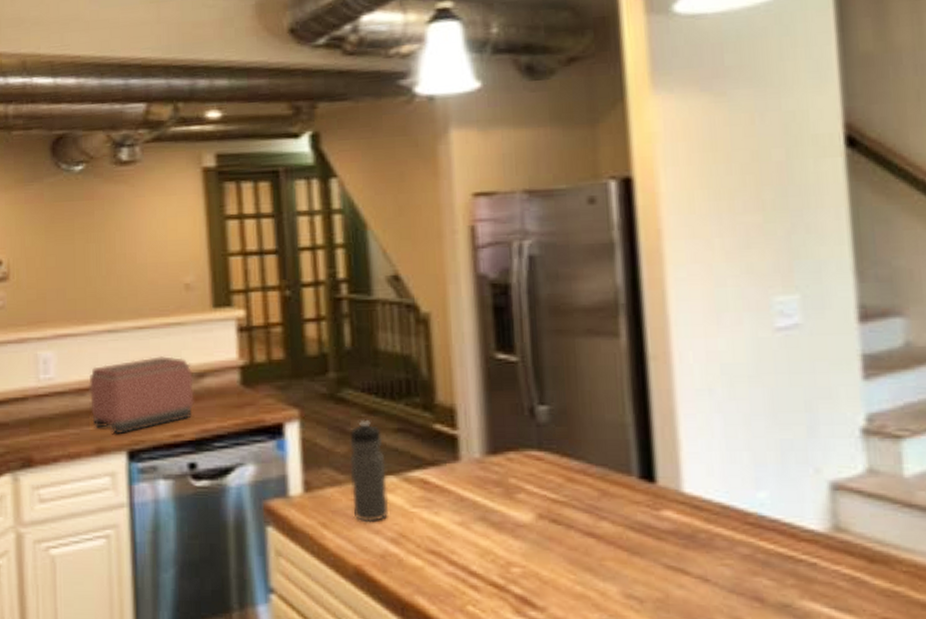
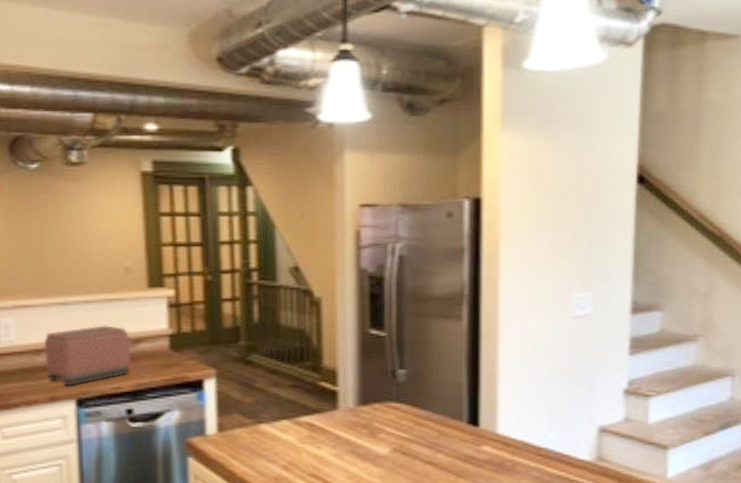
water bottle: present [349,421,389,523] -> none [254,379,283,455]

